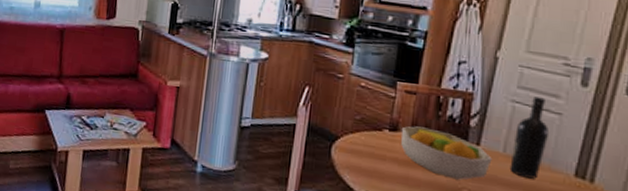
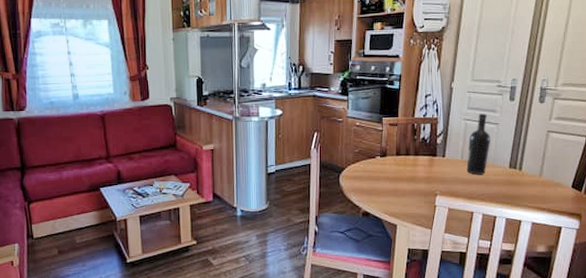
fruit bowl: present [401,126,492,180] -> none [389,150,454,185]

